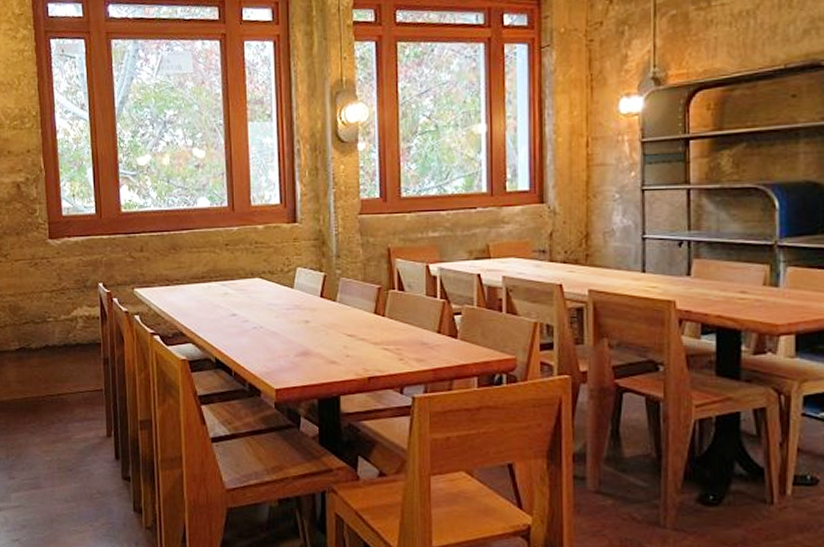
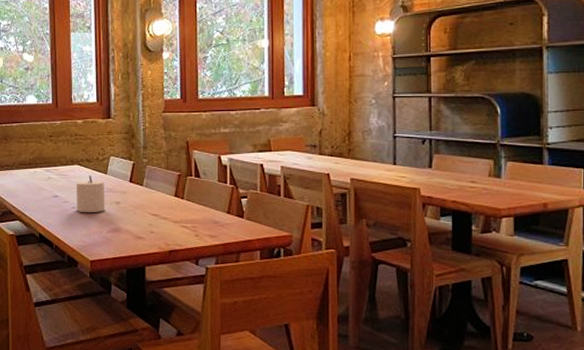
candle: none [257,289,292,334] -> present [76,175,105,213]

